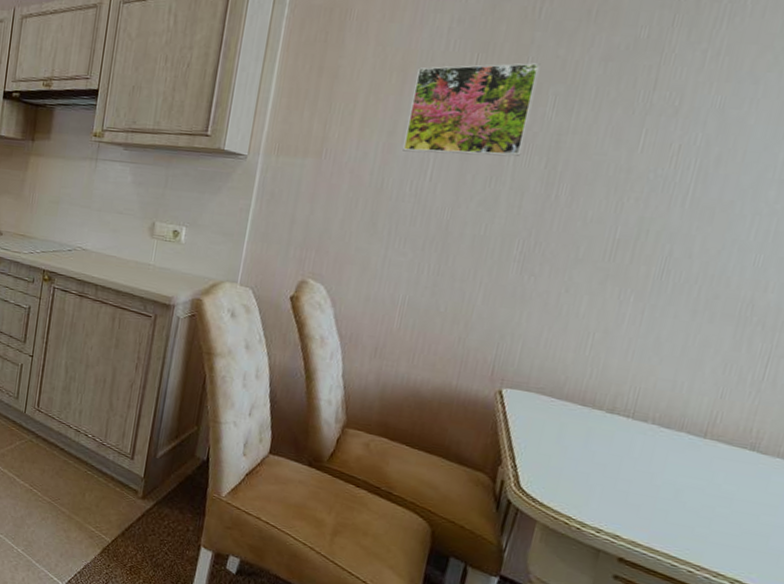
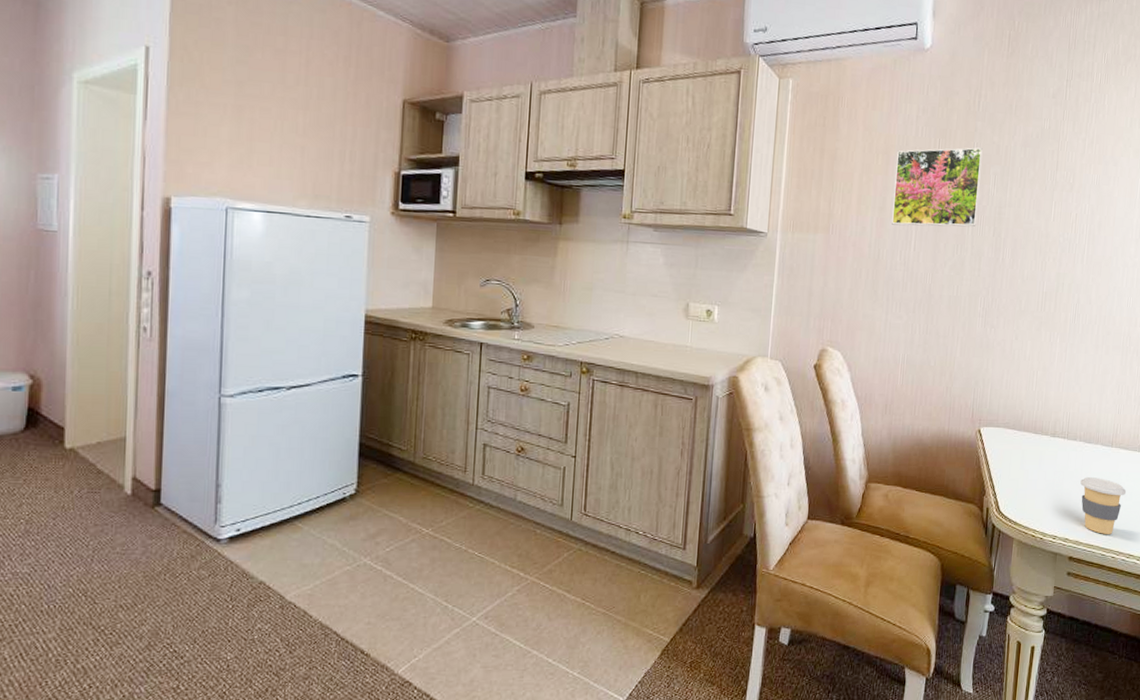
coffee cup: none [645,468,723,544] -> present [1080,477,1127,534]

